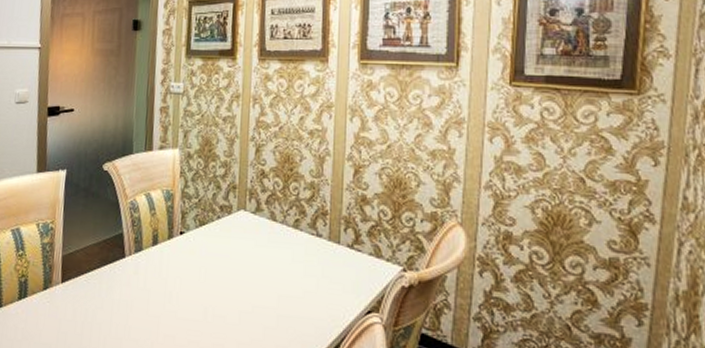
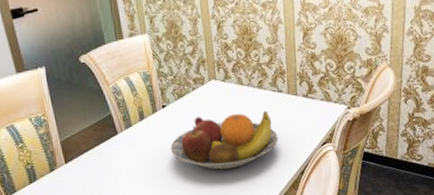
fruit bowl: none [180,252,311,325] -> present [170,110,278,170]

